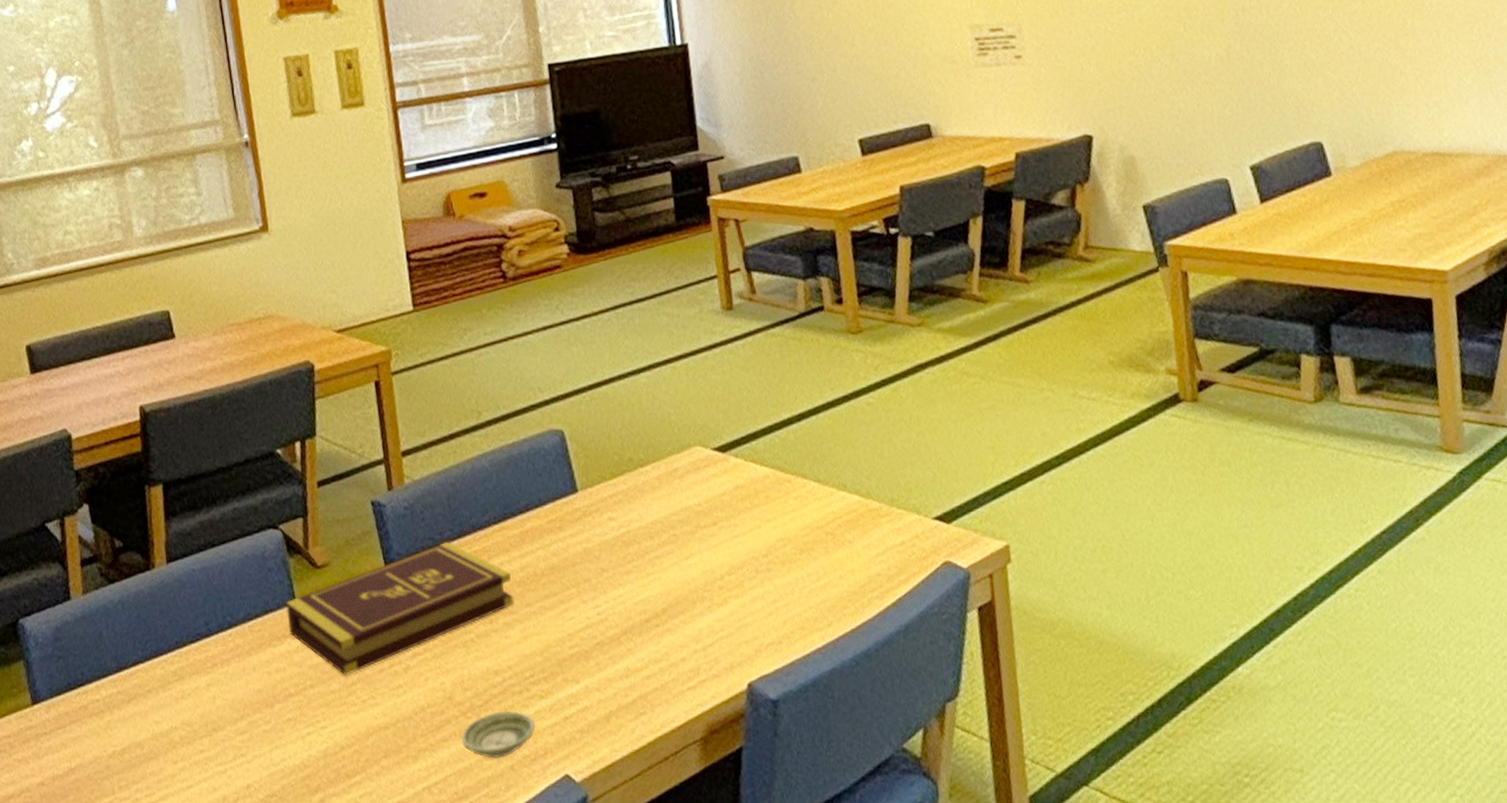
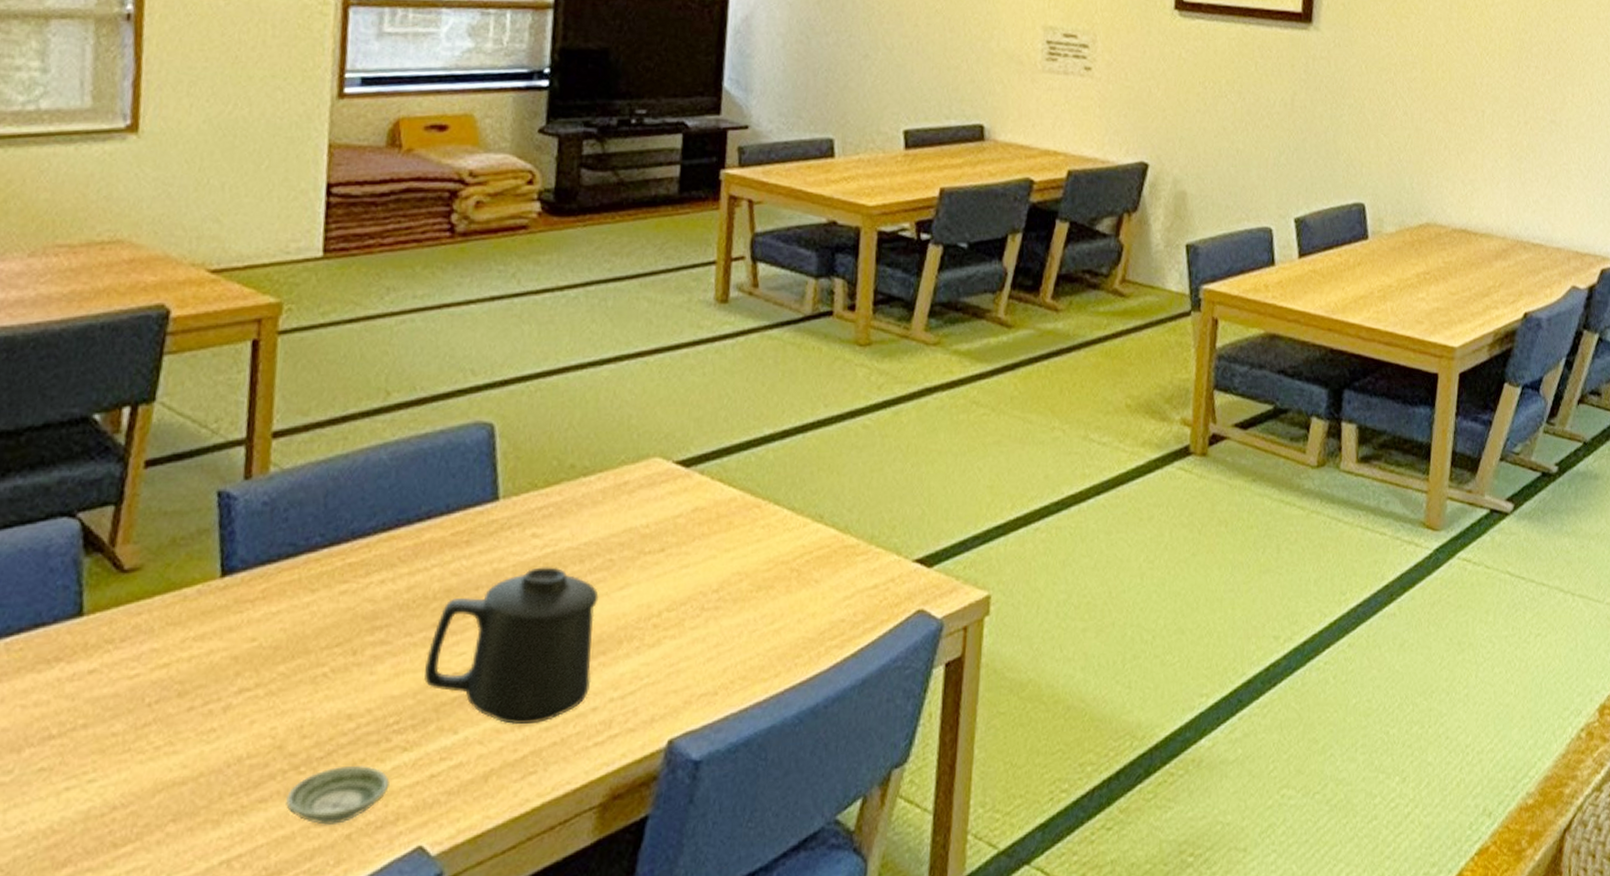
book: present [285,542,514,676] -> none [64,550,393,715]
mug: none [545,543,677,675] -> present [424,567,599,725]

